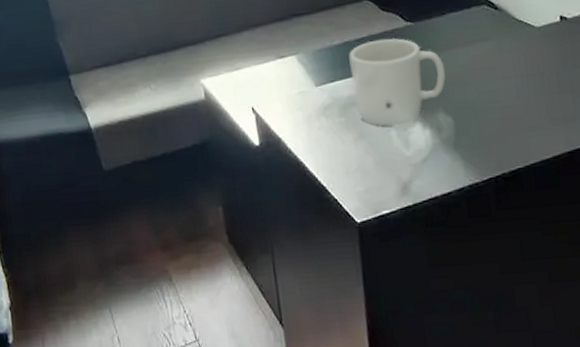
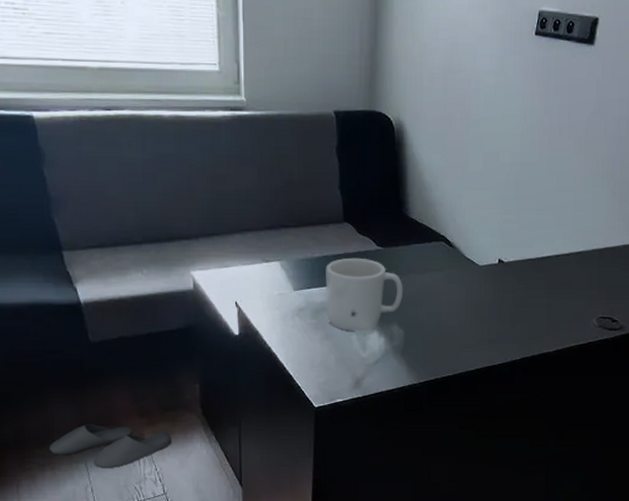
slippers: none [71,262,199,313] -> present [49,423,172,468]

